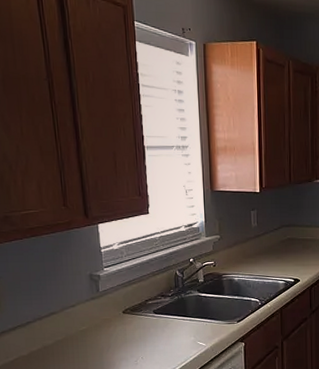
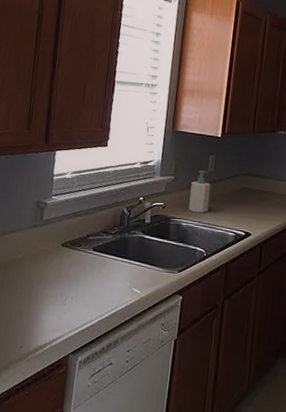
soap bottle: none [237,227,257,267] -> present [188,170,211,213]

